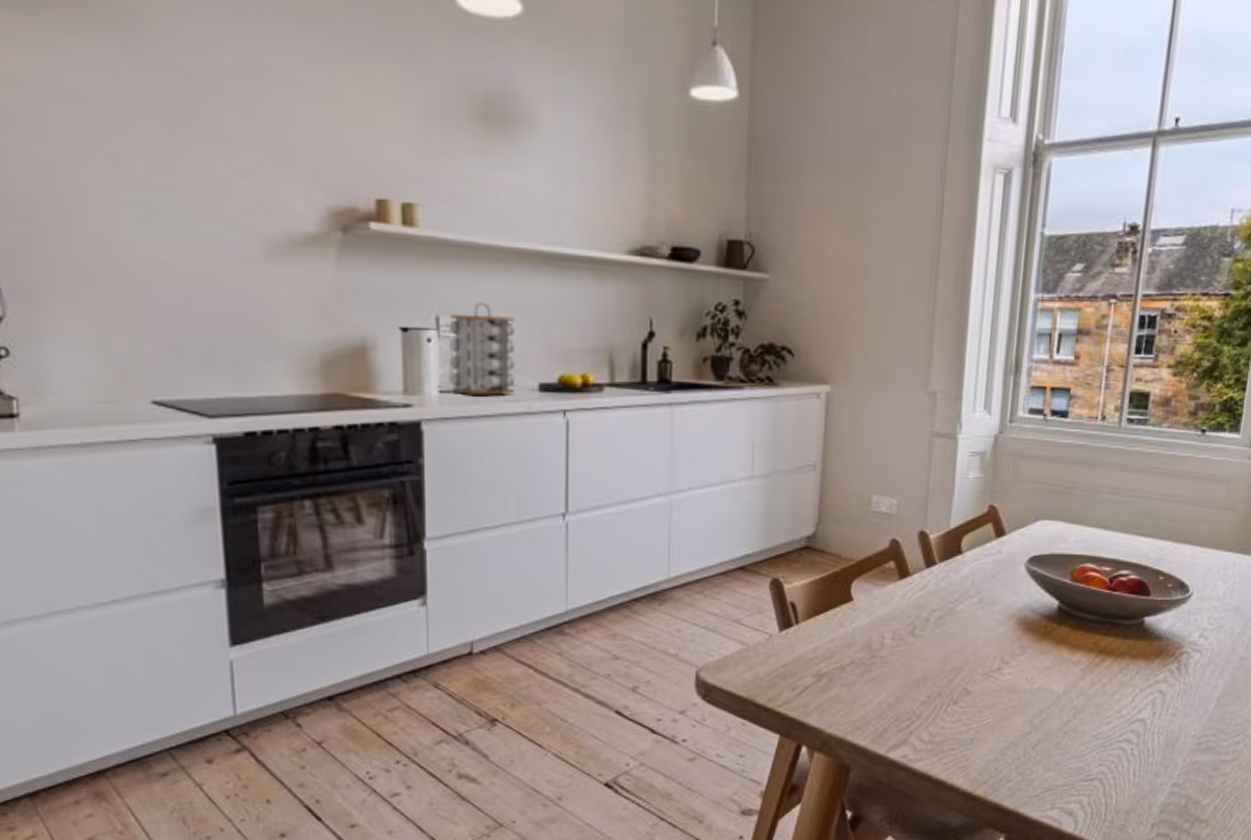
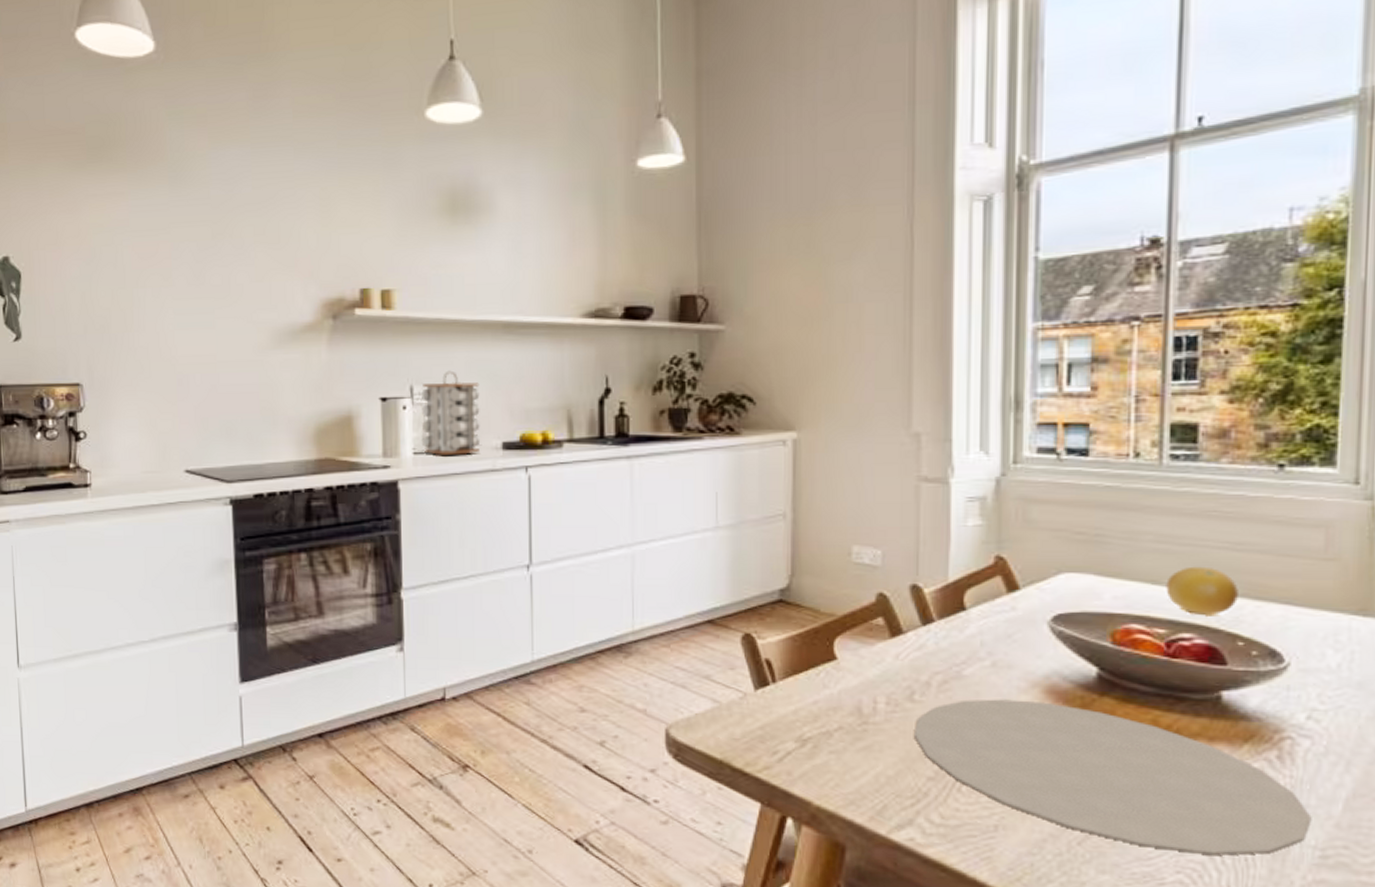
placemat: none [913,631,1195,749] -> present [915,699,1312,856]
fruit: none [1113,514,1164,555] -> present [1166,566,1238,615]

